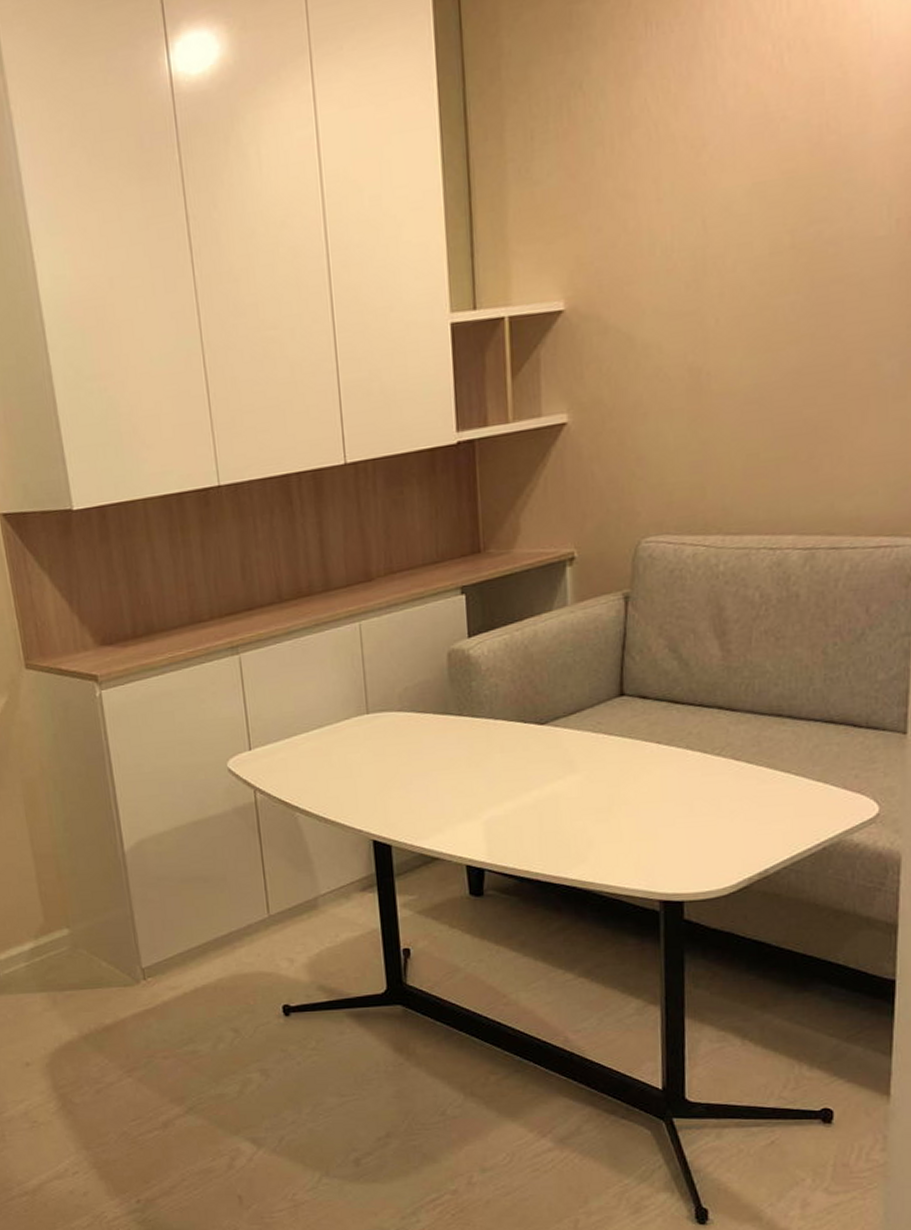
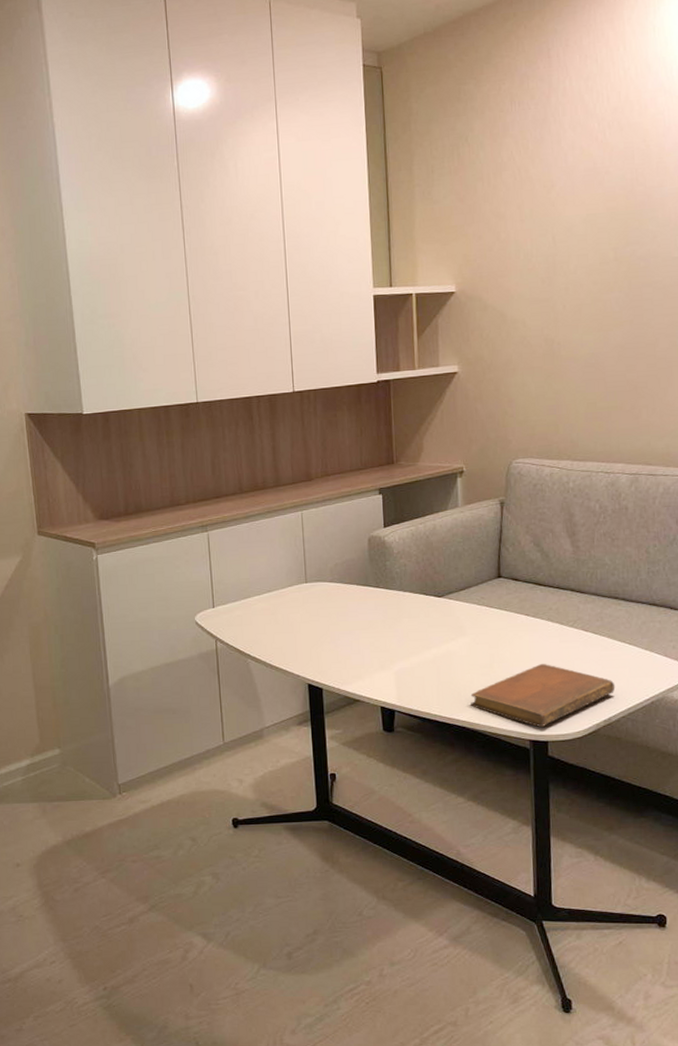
notebook: none [582,804,775,885] -> present [470,664,616,728]

